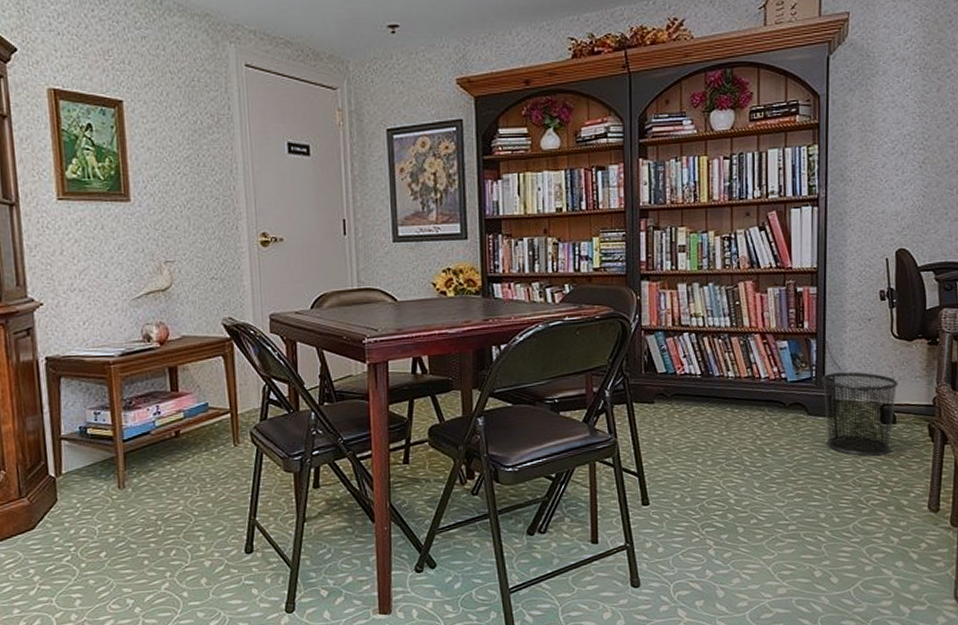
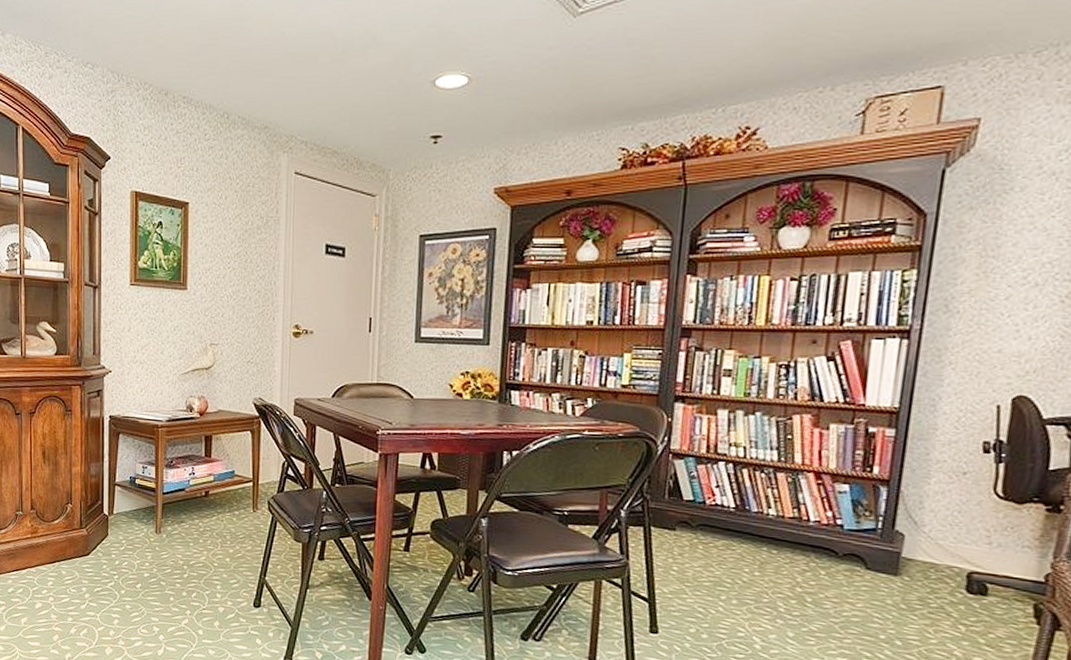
waste bin: present [822,371,898,457] -> none [887,527,997,629]

